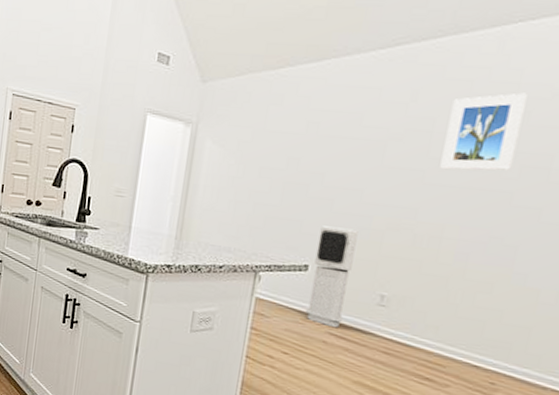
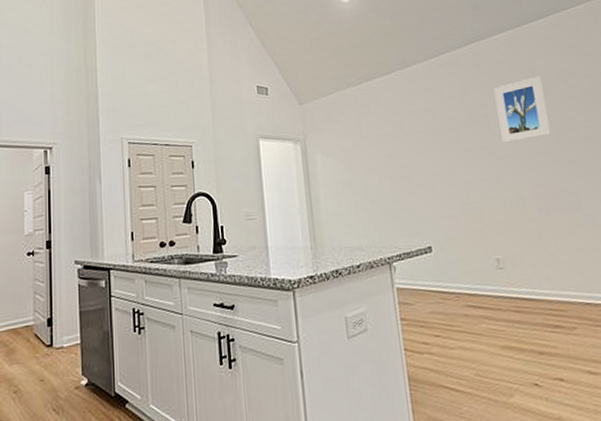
air purifier: present [306,225,359,328] -> none [431,206,474,300]

